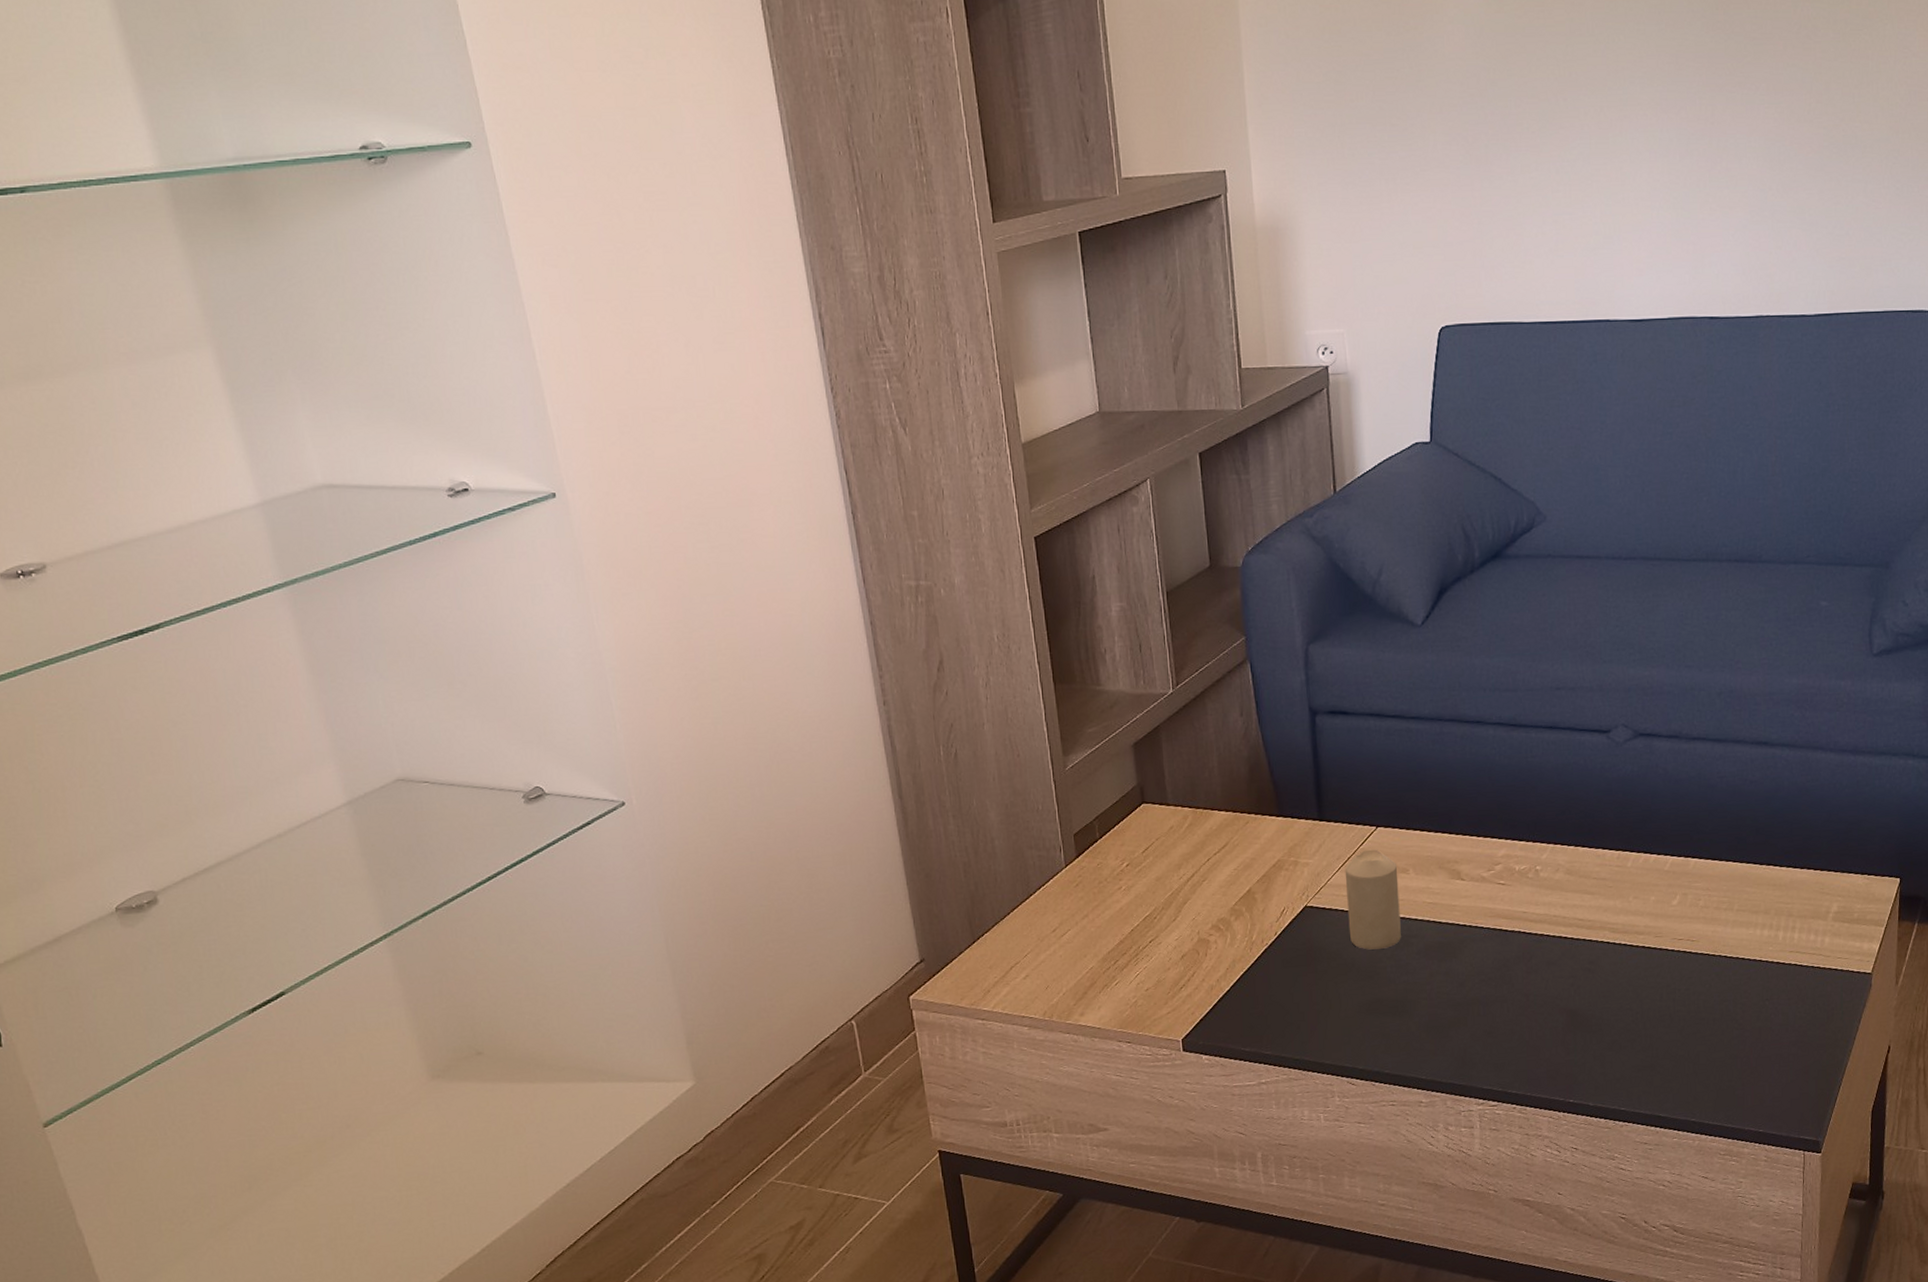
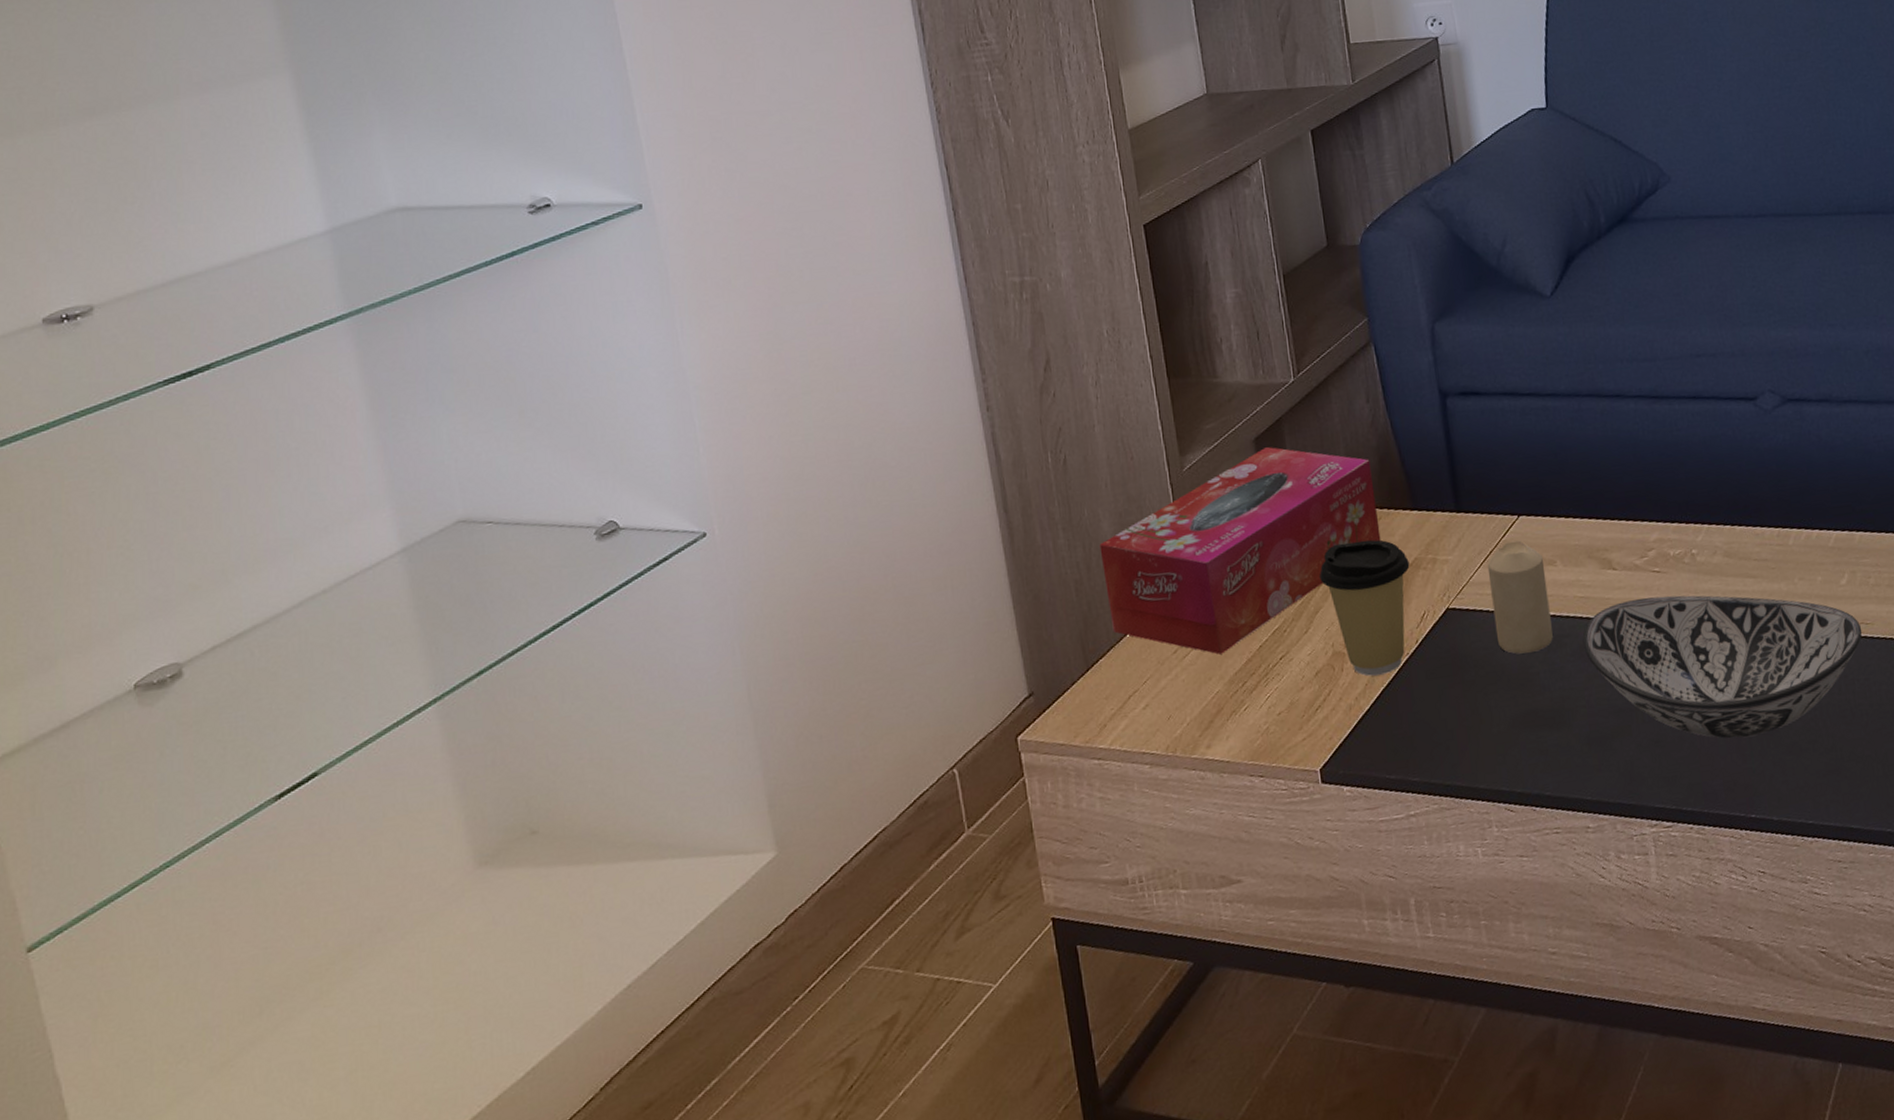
tissue box: none [987,752,1247,935] -> present [1099,447,1381,655]
coffee cup: none [1188,841,1273,962] -> present [1319,539,1410,676]
decorative bowl: none [1428,906,1688,1034] -> present [1582,595,1862,739]

